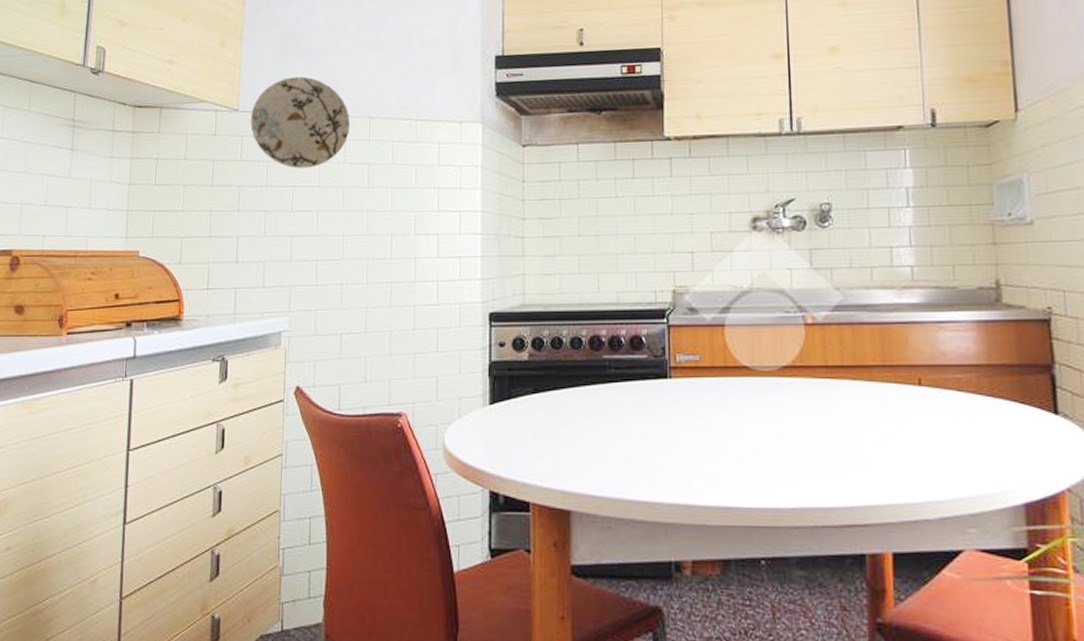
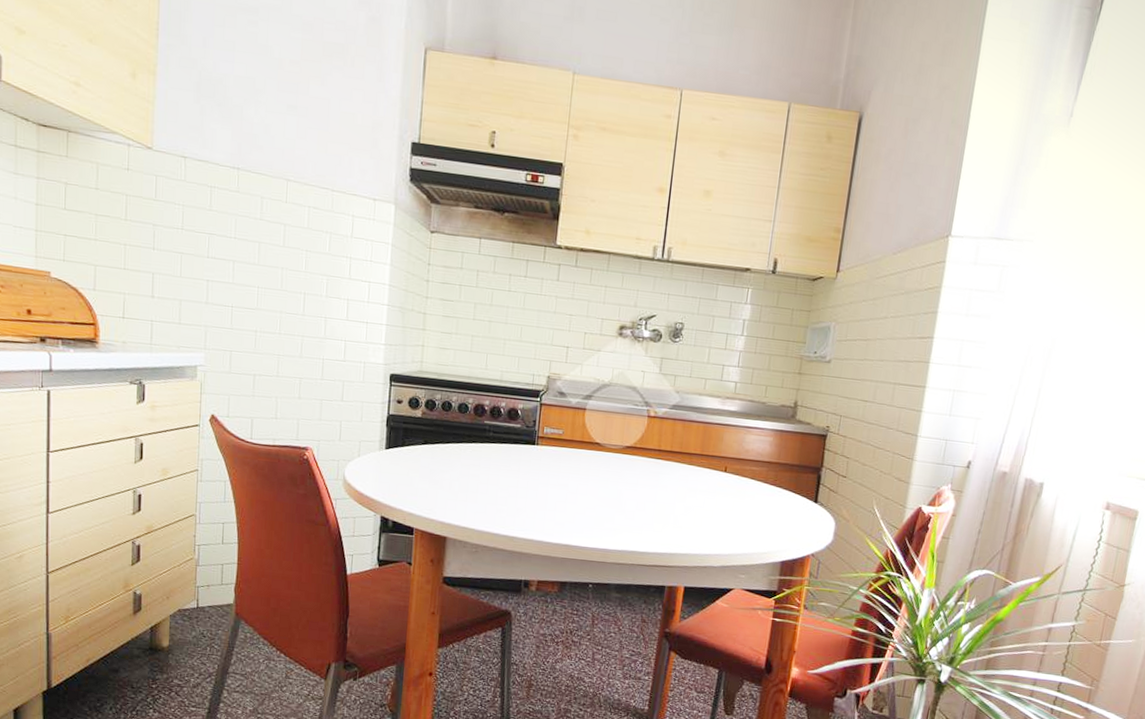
decorative plate: present [250,76,350,169] -> none [165,124,267,219]

